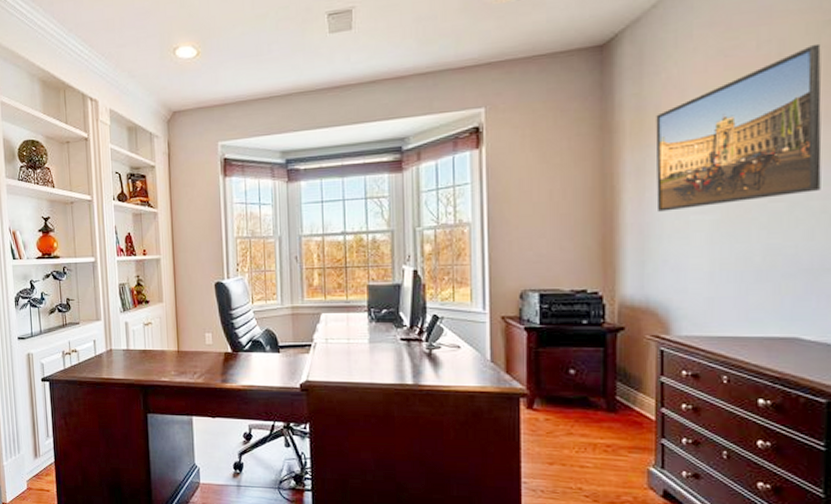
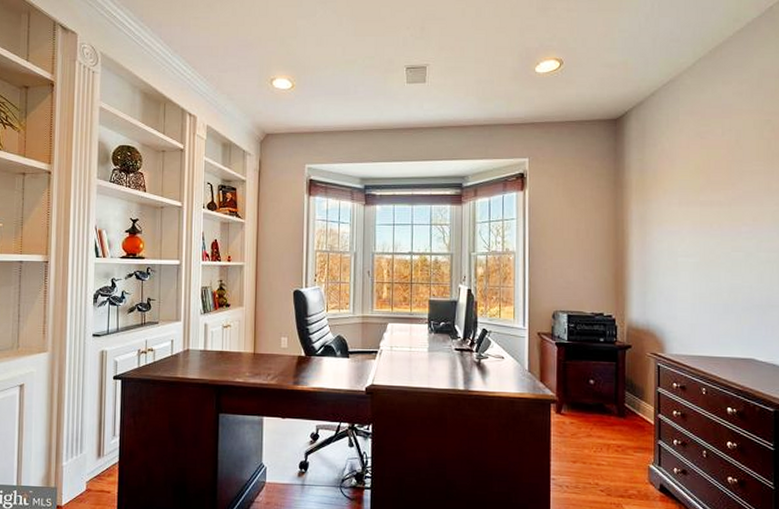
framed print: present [655,43,822,212] -> none [654,136,766,253]

